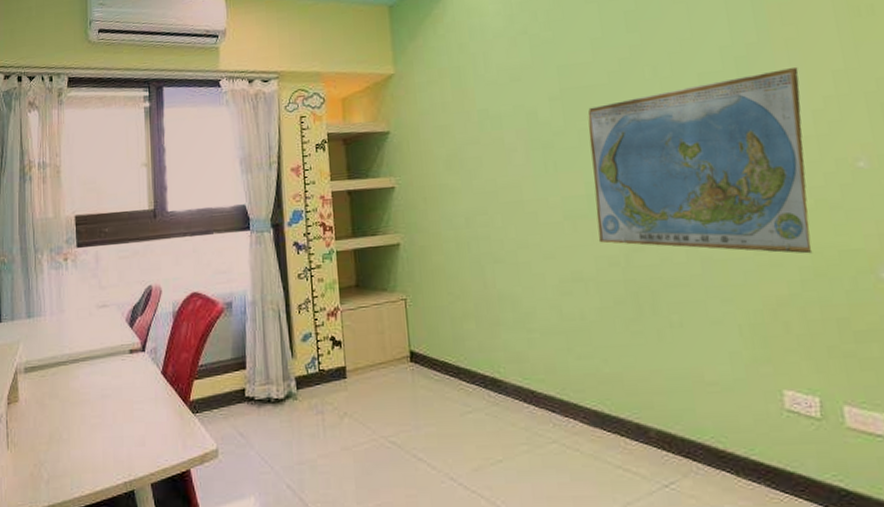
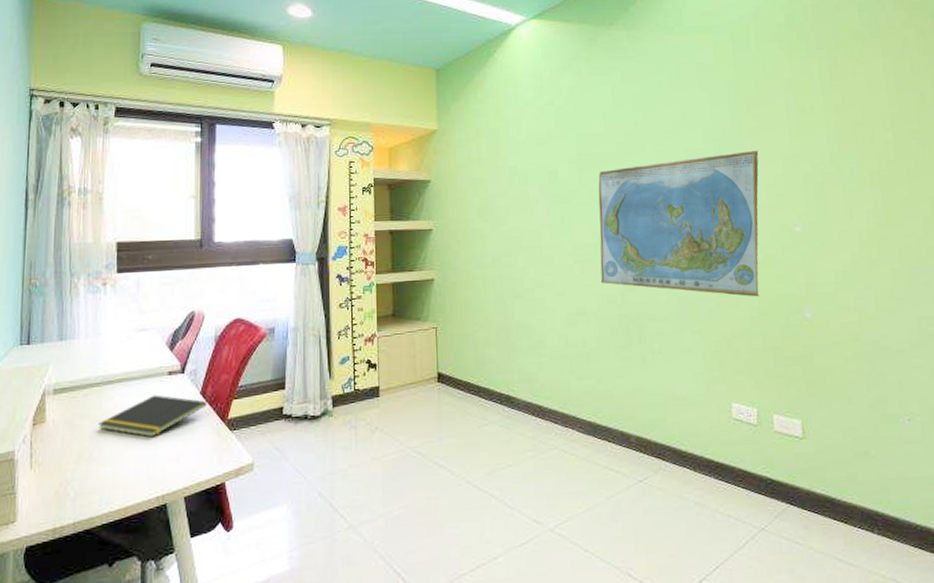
notepad: none [66,374,168,419] -> present [97,395,207,438]

